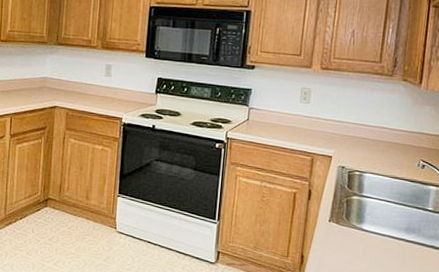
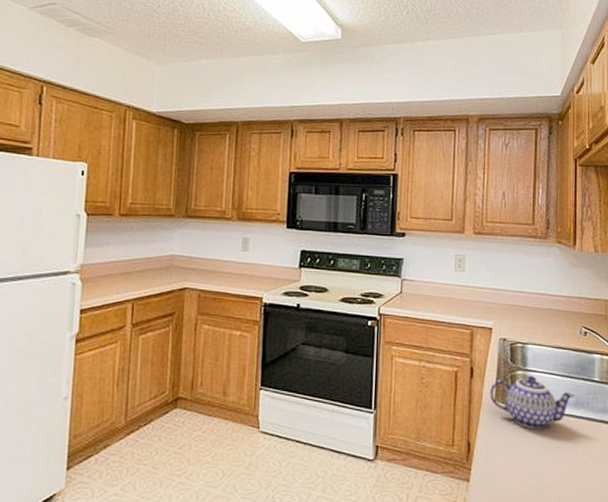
teapot: none [325,201,408,250] -> present [490,376,576,430]

